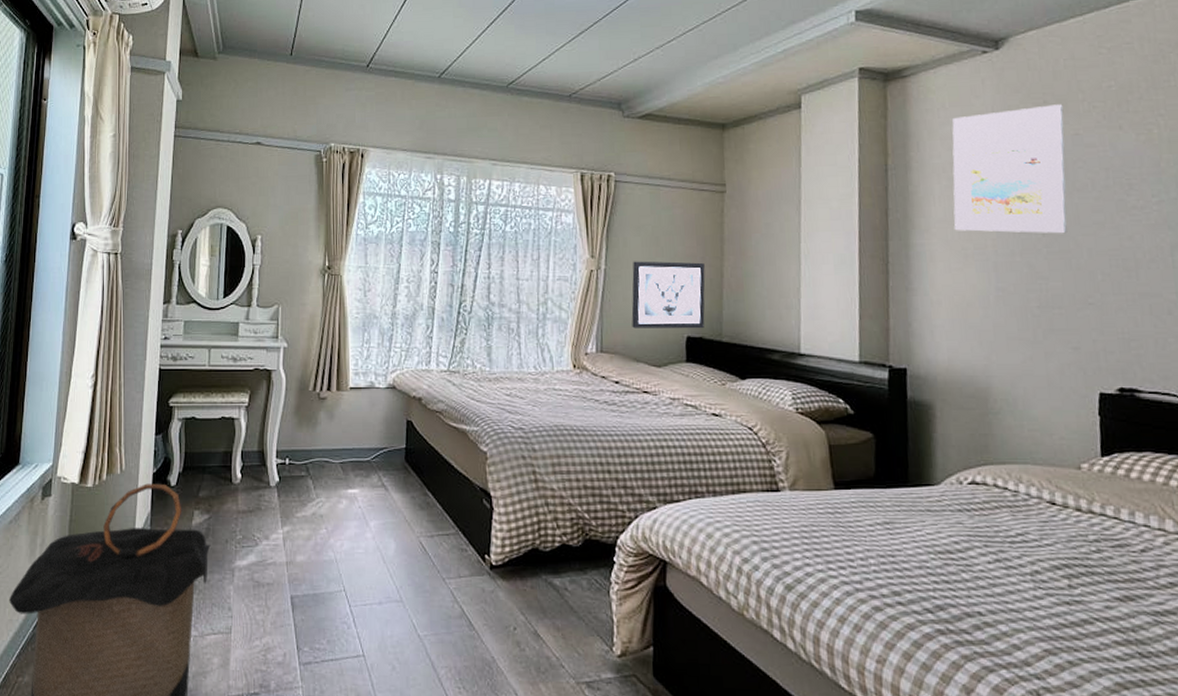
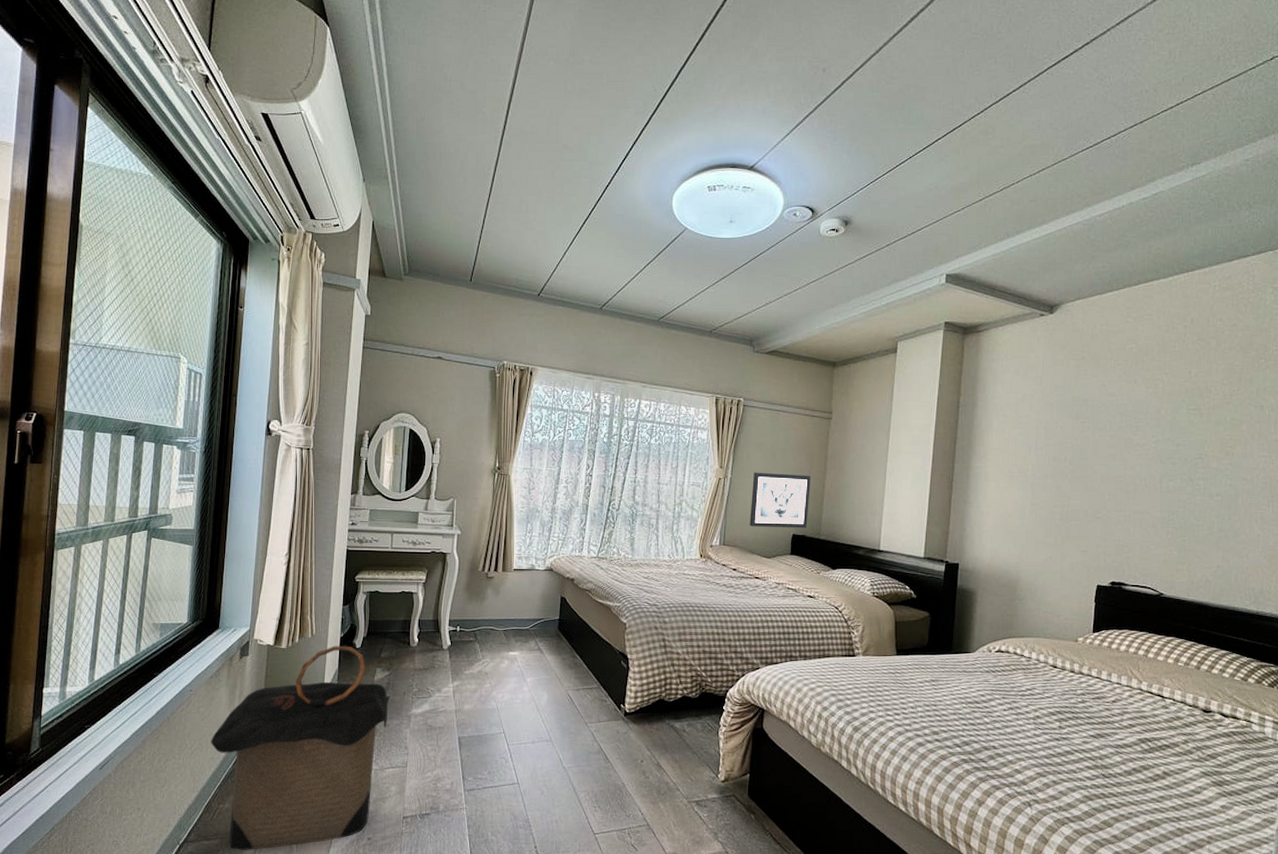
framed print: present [952,104,1067,234] -> none [1004,360,1096,463]

